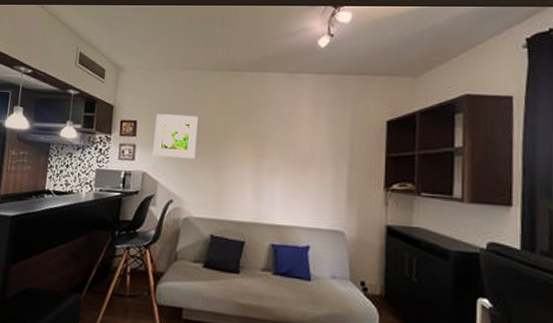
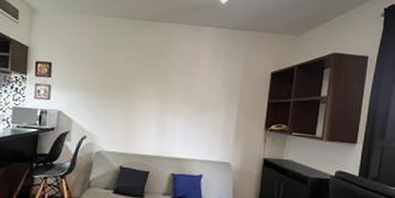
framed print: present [153,114,198,159] -> none [67,57,110,100]

